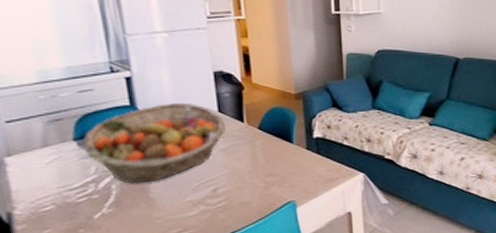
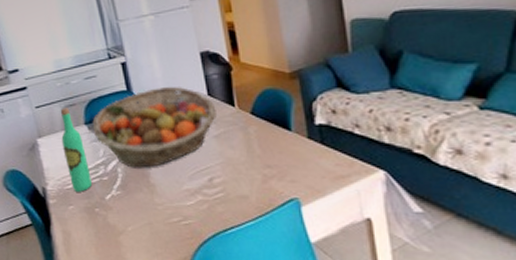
wine bottle: none [40,122,77,214] -> present [60,108,92,192]

